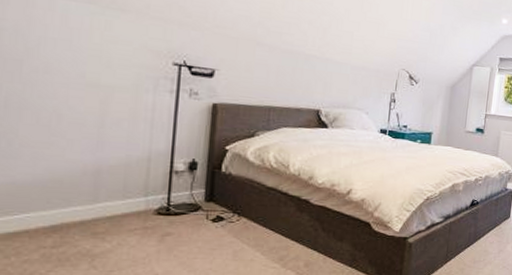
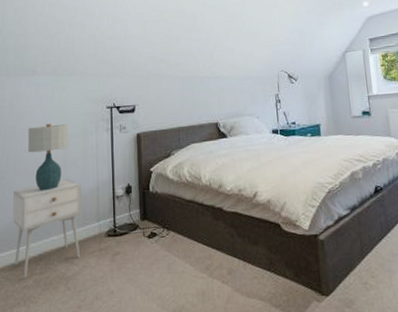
nightstand: none [11,141,126,251] -> present [13,179,82,278]
table lamp: none [43,66,111,151] -> present [28,123,68,191]

